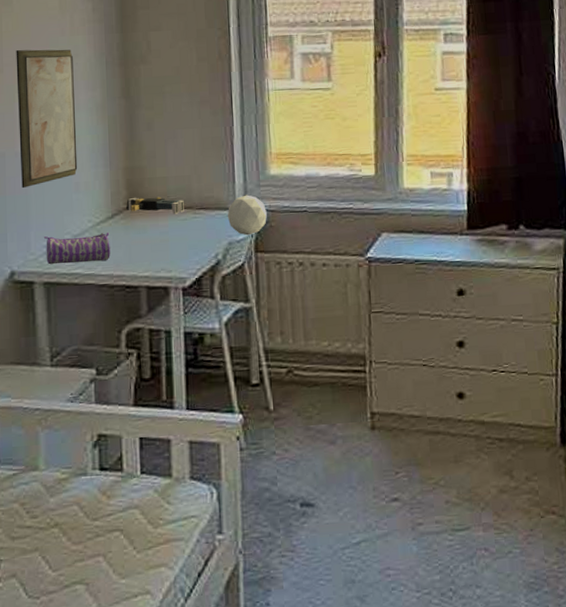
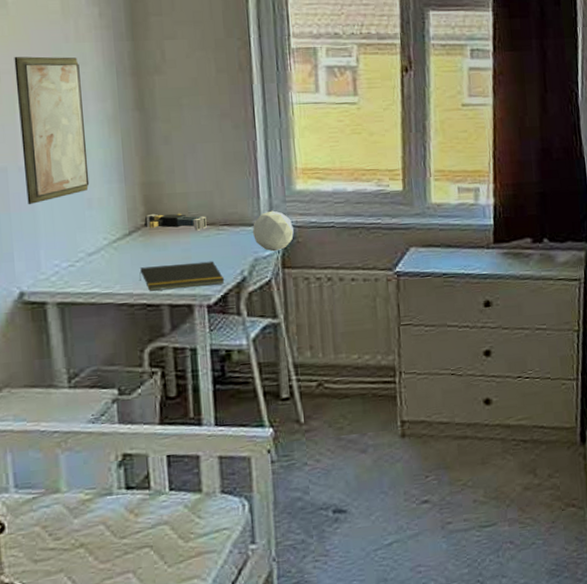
pencil case: present [43,233,110,265] -> none [54,250,129,285]
notepad: none [120,244,200,273] -> present [139,261,225,291]

